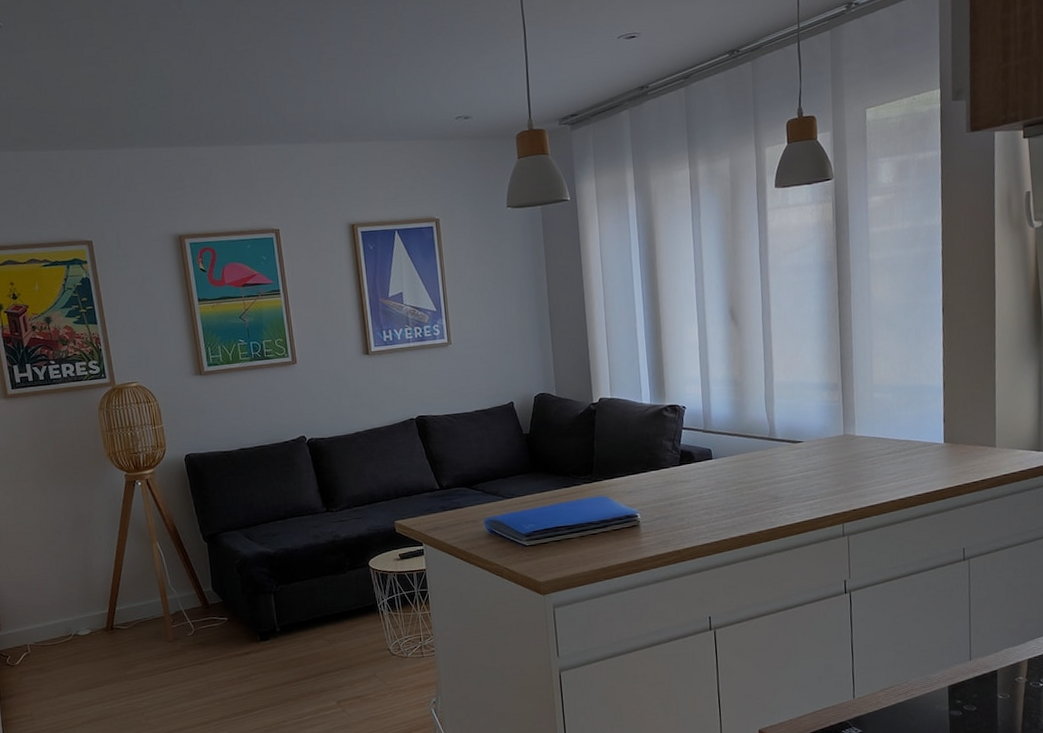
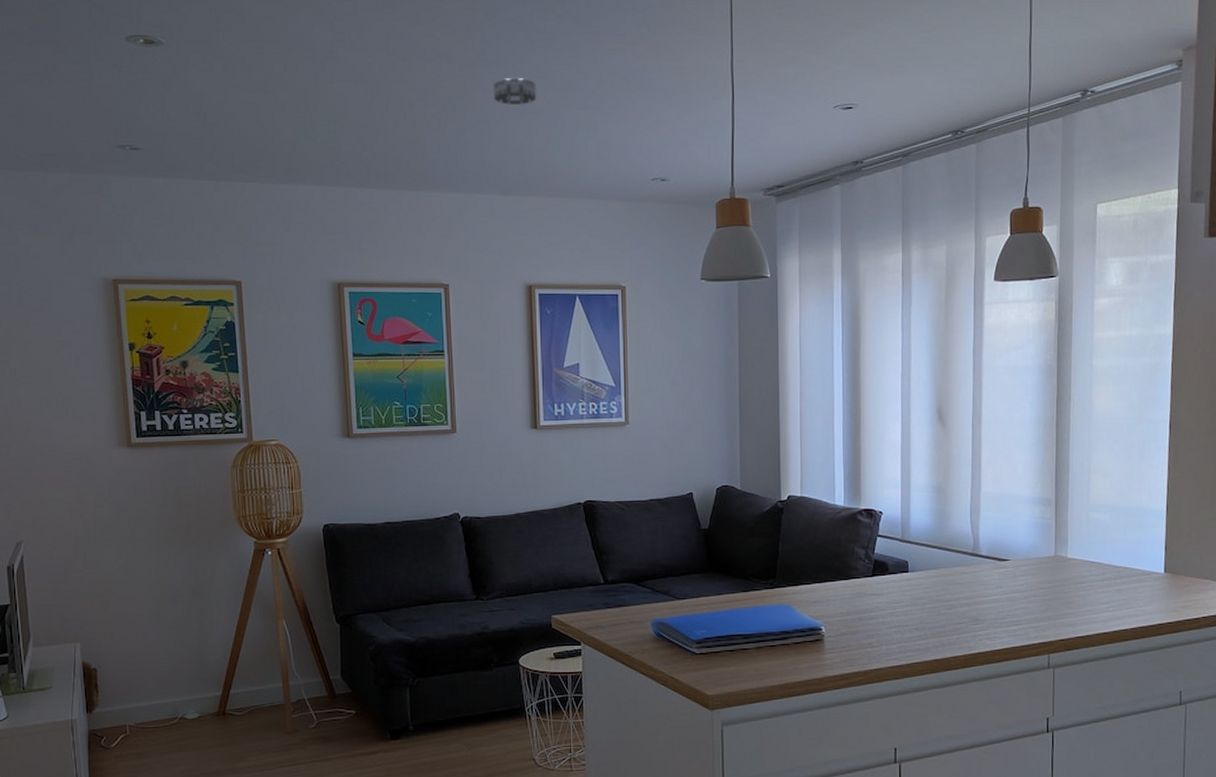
smoke detector: none [305,32,345,59] -> present [493,77,537,105]

